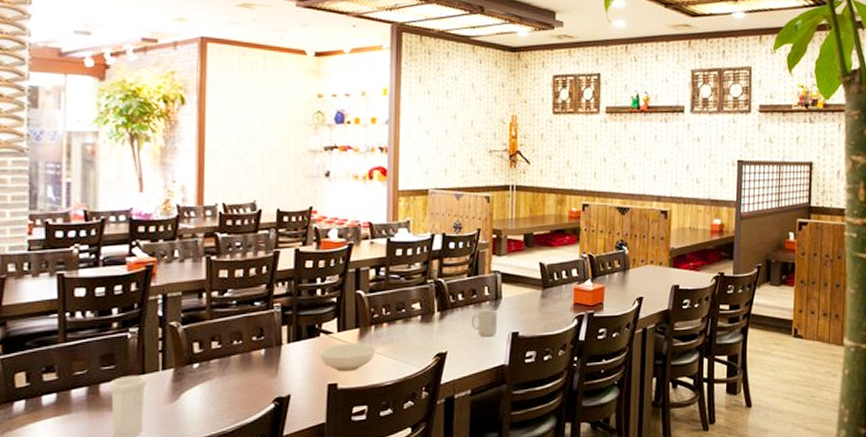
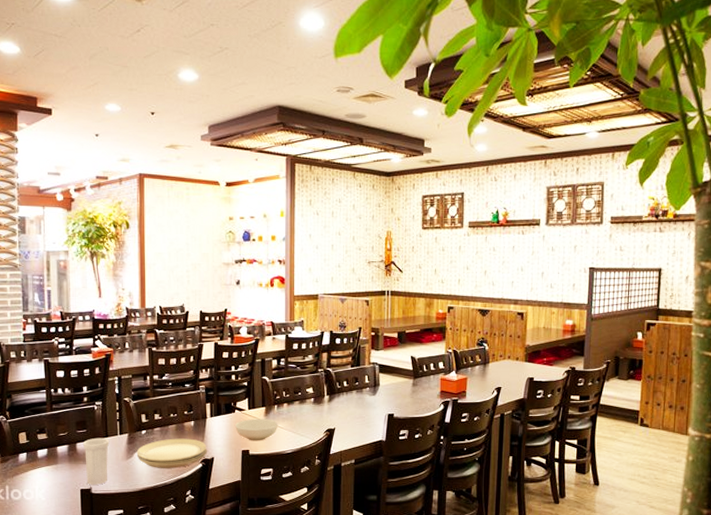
plate: none [185,372,283,412] -> present [136,438,208,469]
cup: present [471,309,497,337] -> none [354,394,375,417]

